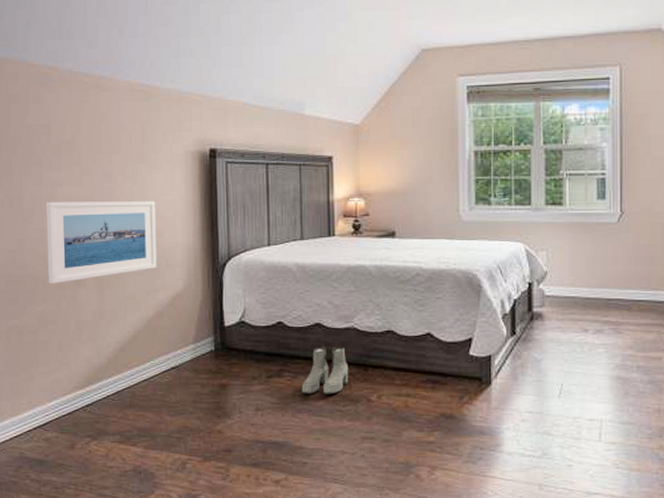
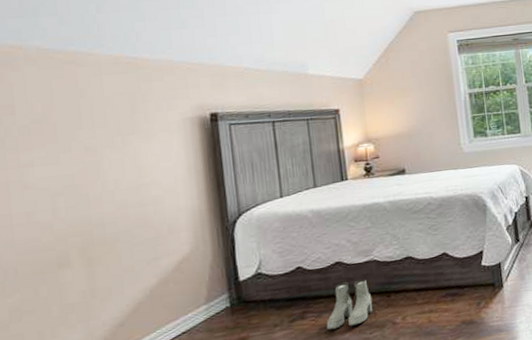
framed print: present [45,201,157,285] -> none [13,170,158,272]

